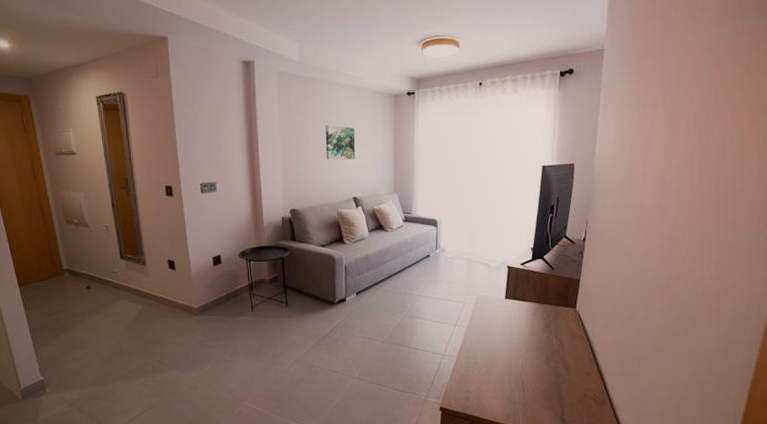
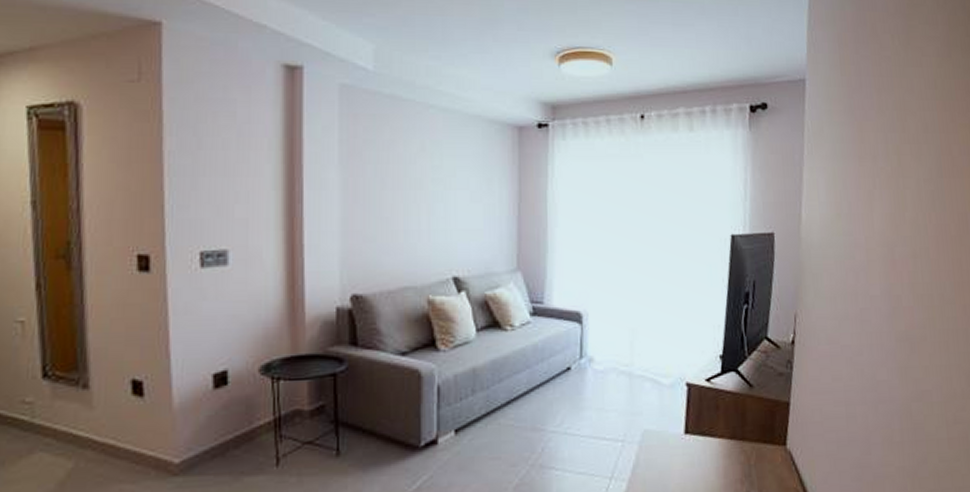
wall art: present [325,125,356,160] -> none [412,166,459,220]

